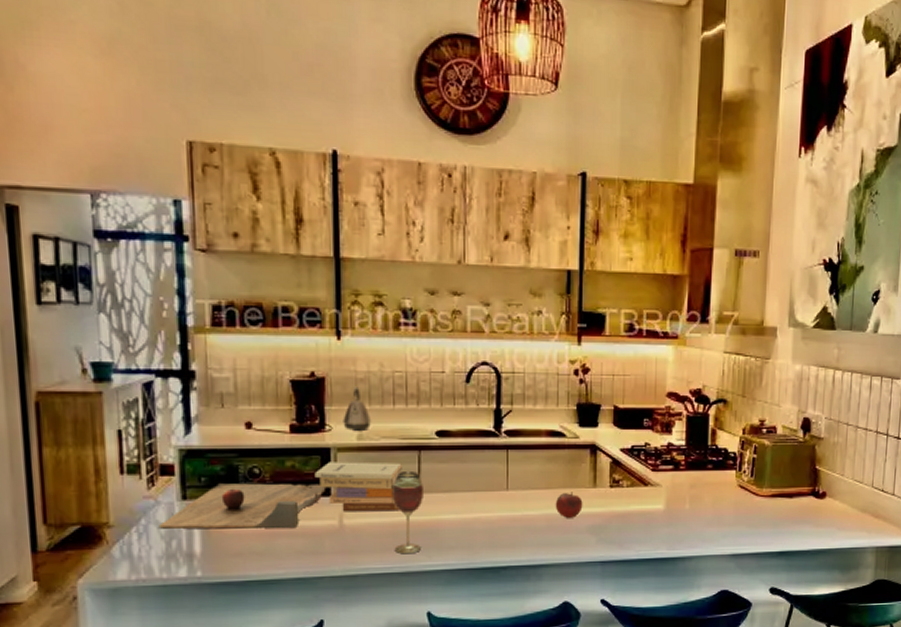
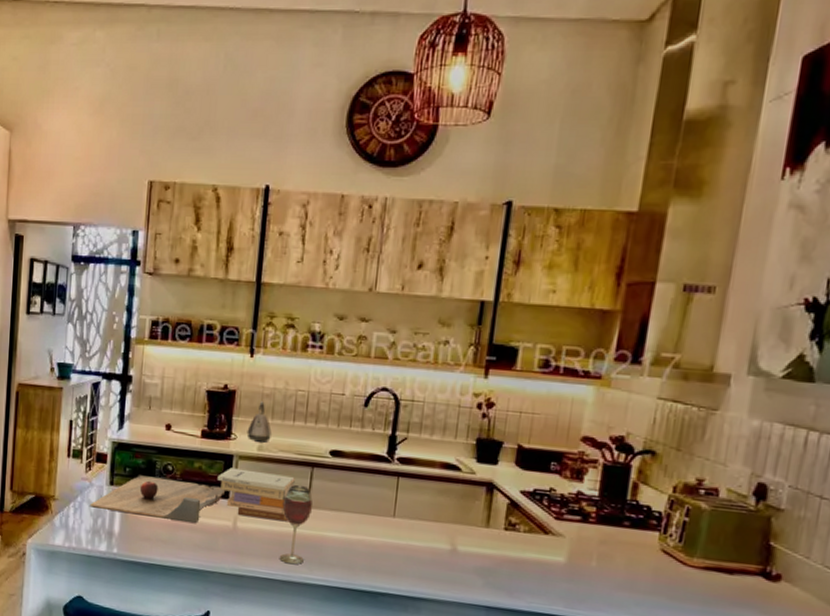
fruit: present [555,492,583,518] -> none [441,528,473,556]

